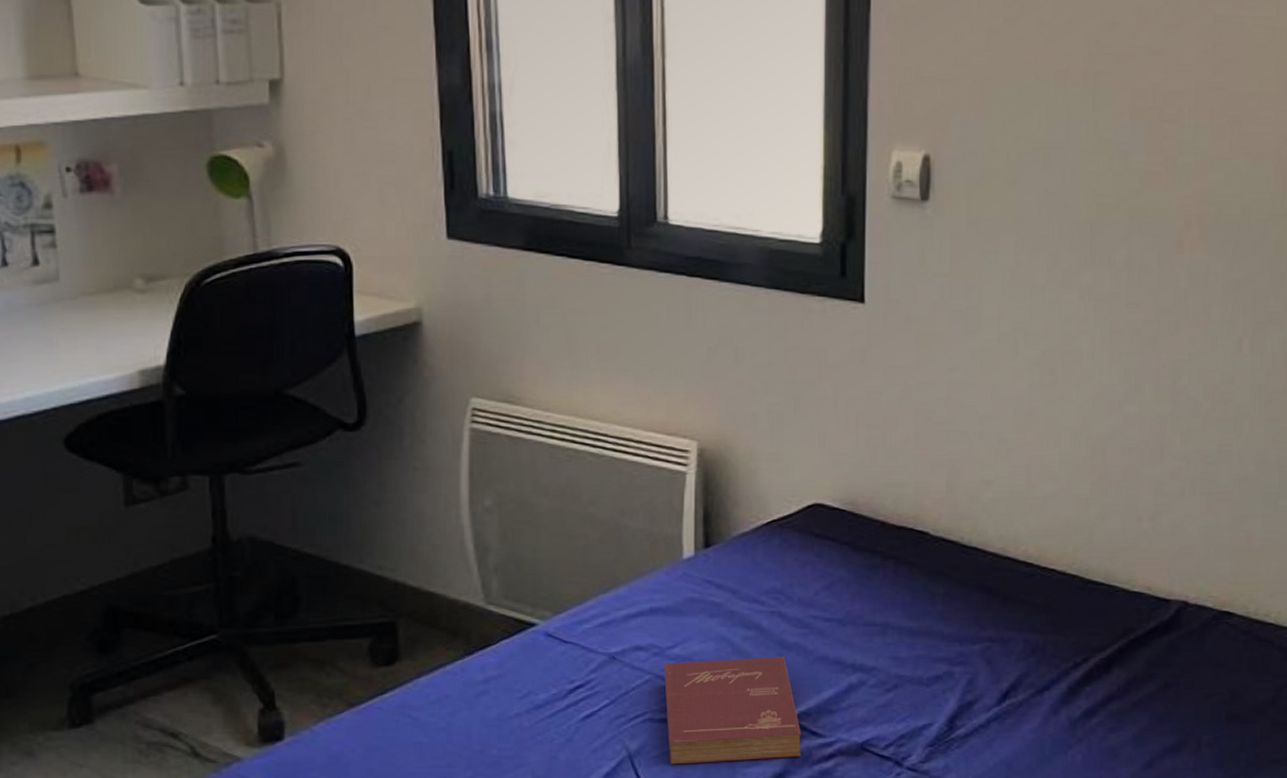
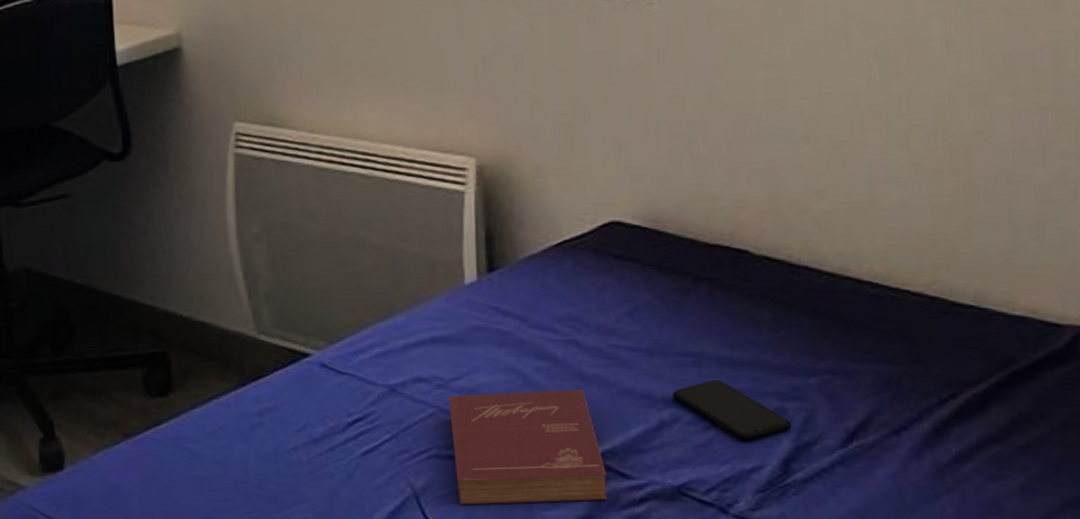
smartphone: none [860,648,958,702] -> present [673,380,792,442]

